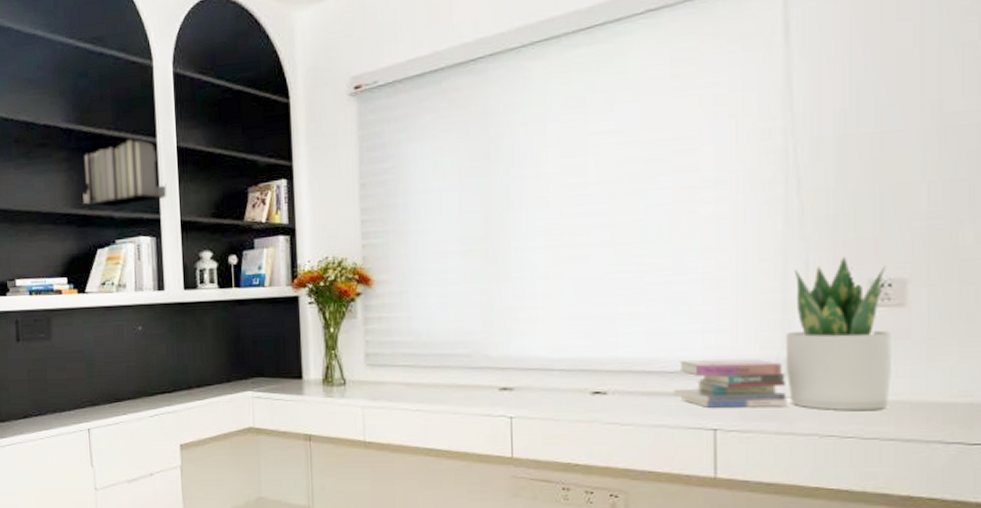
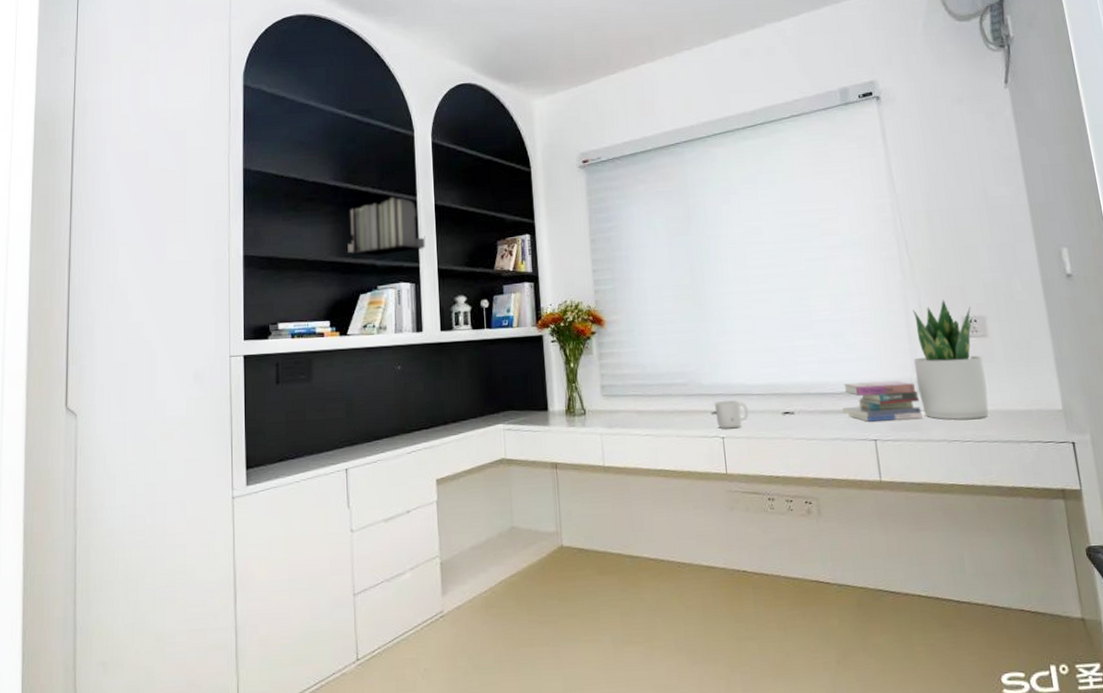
mug: none [503,376,547,408] -> present [714,400,749,429]

